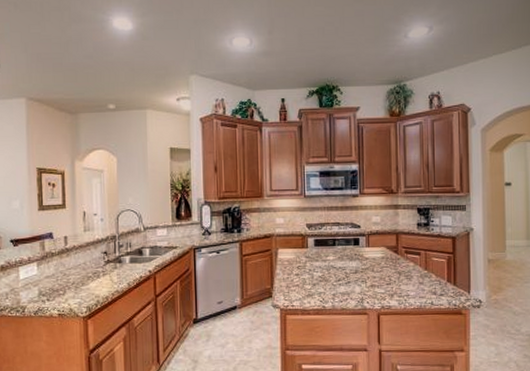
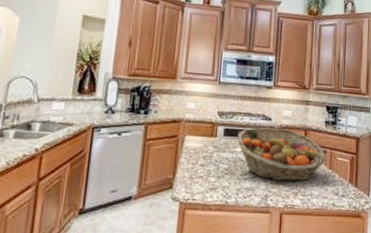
fruit basket: none [328,234,421,285] -> present [237,127,326,182]

